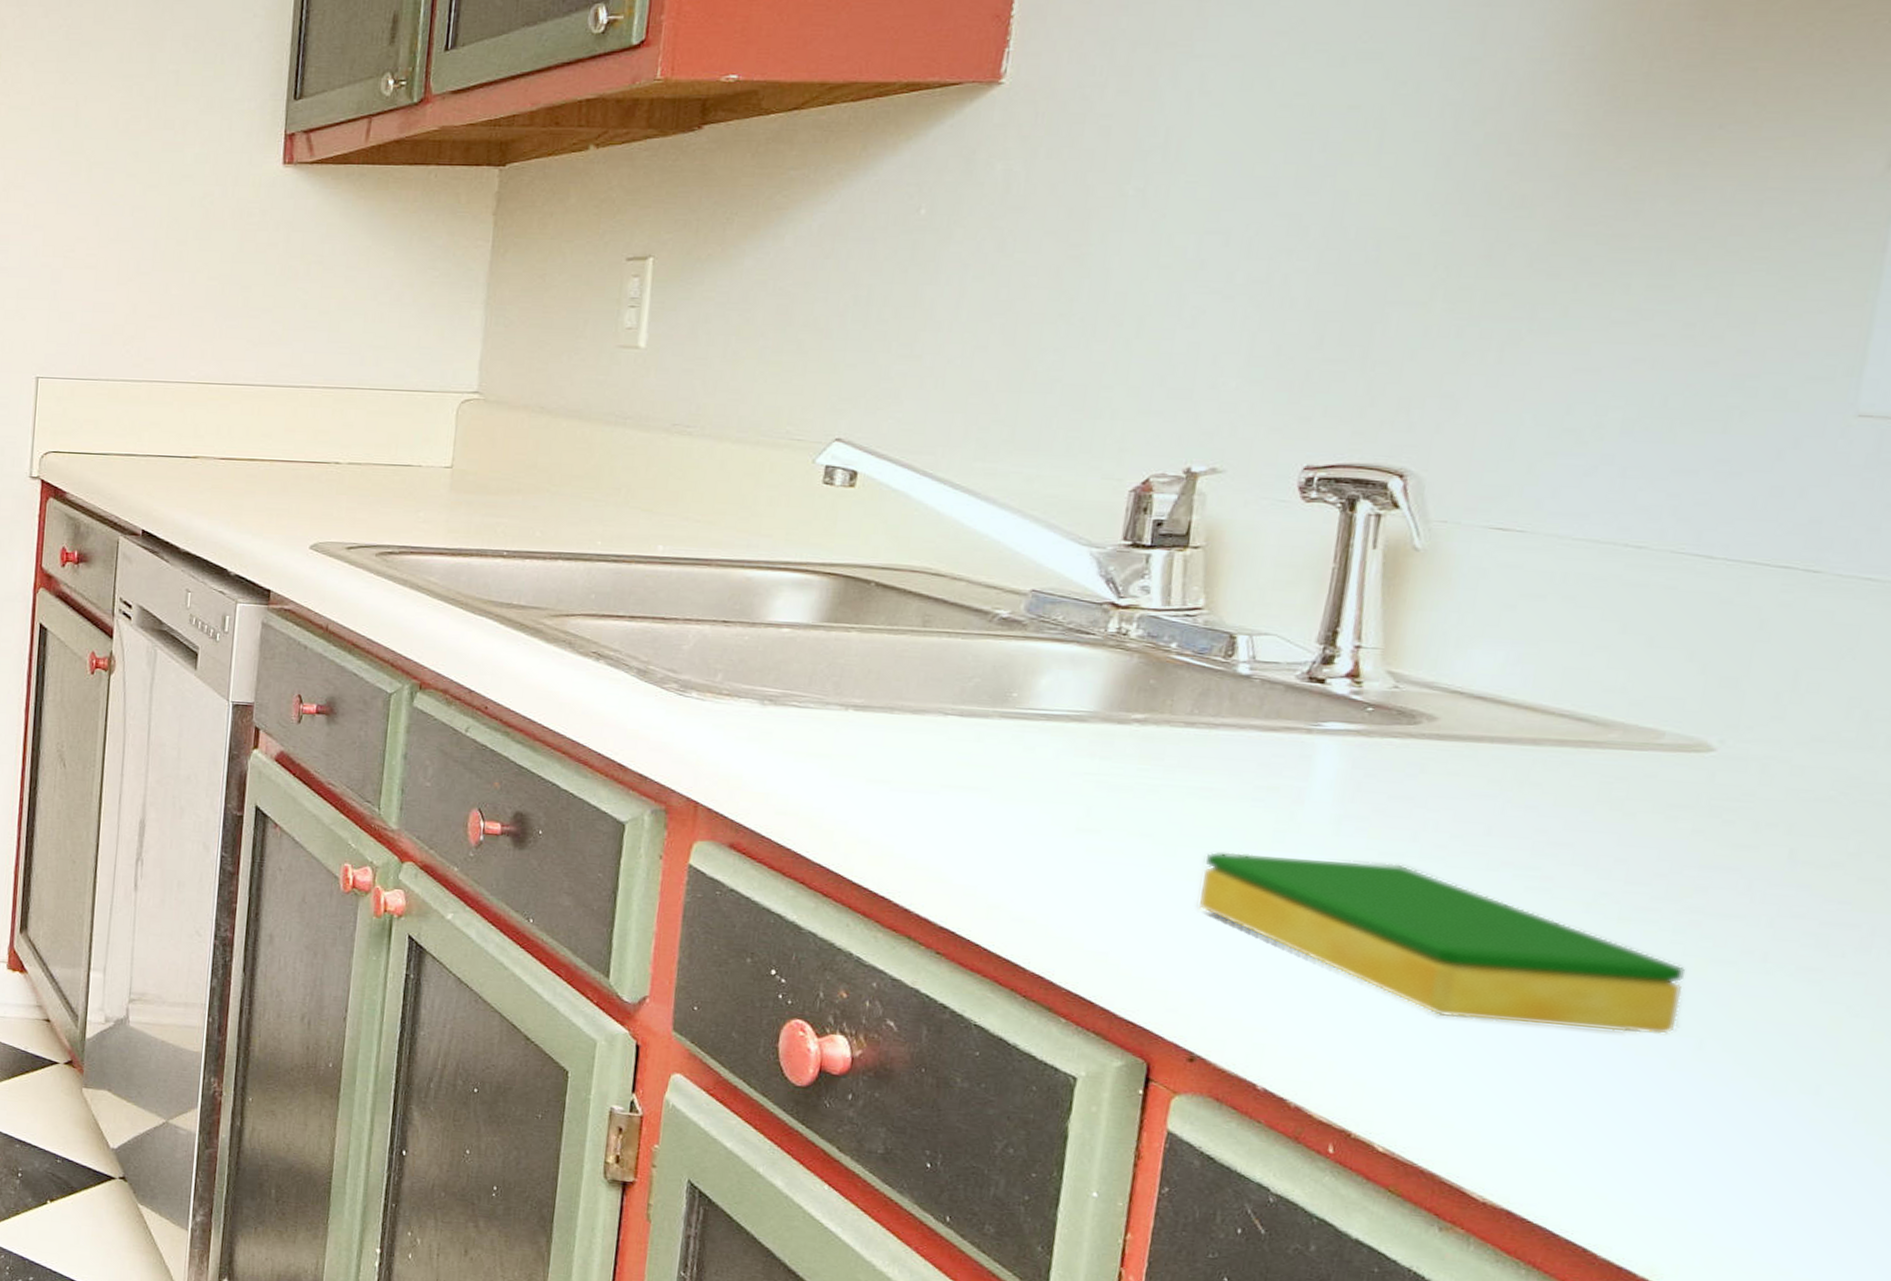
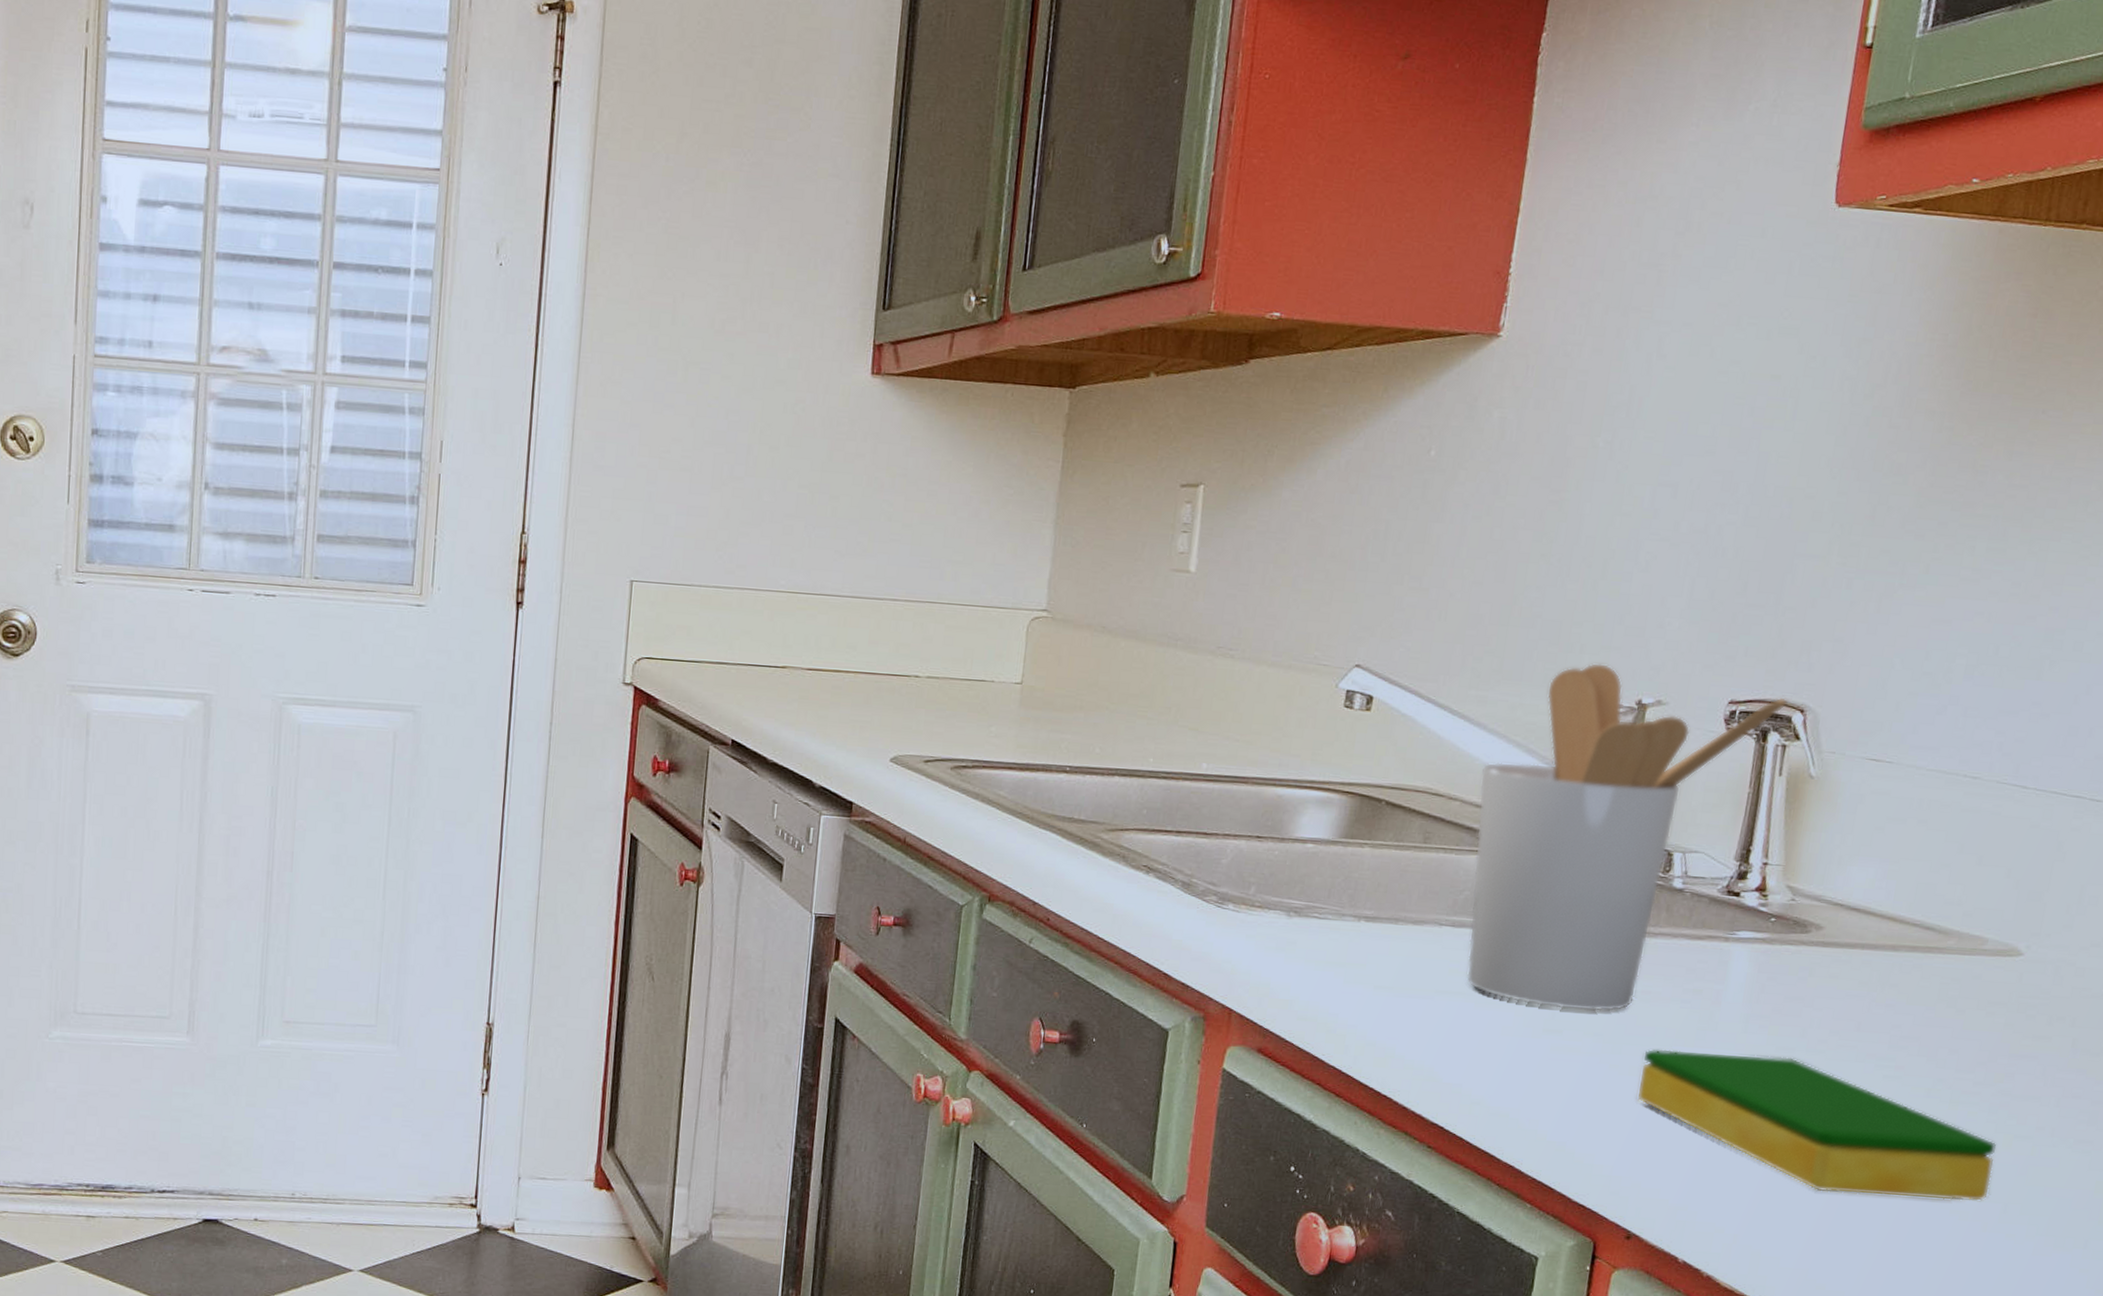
utensil holder: none [979,428,1383,810] -> present [1467,662,1789,1012]

